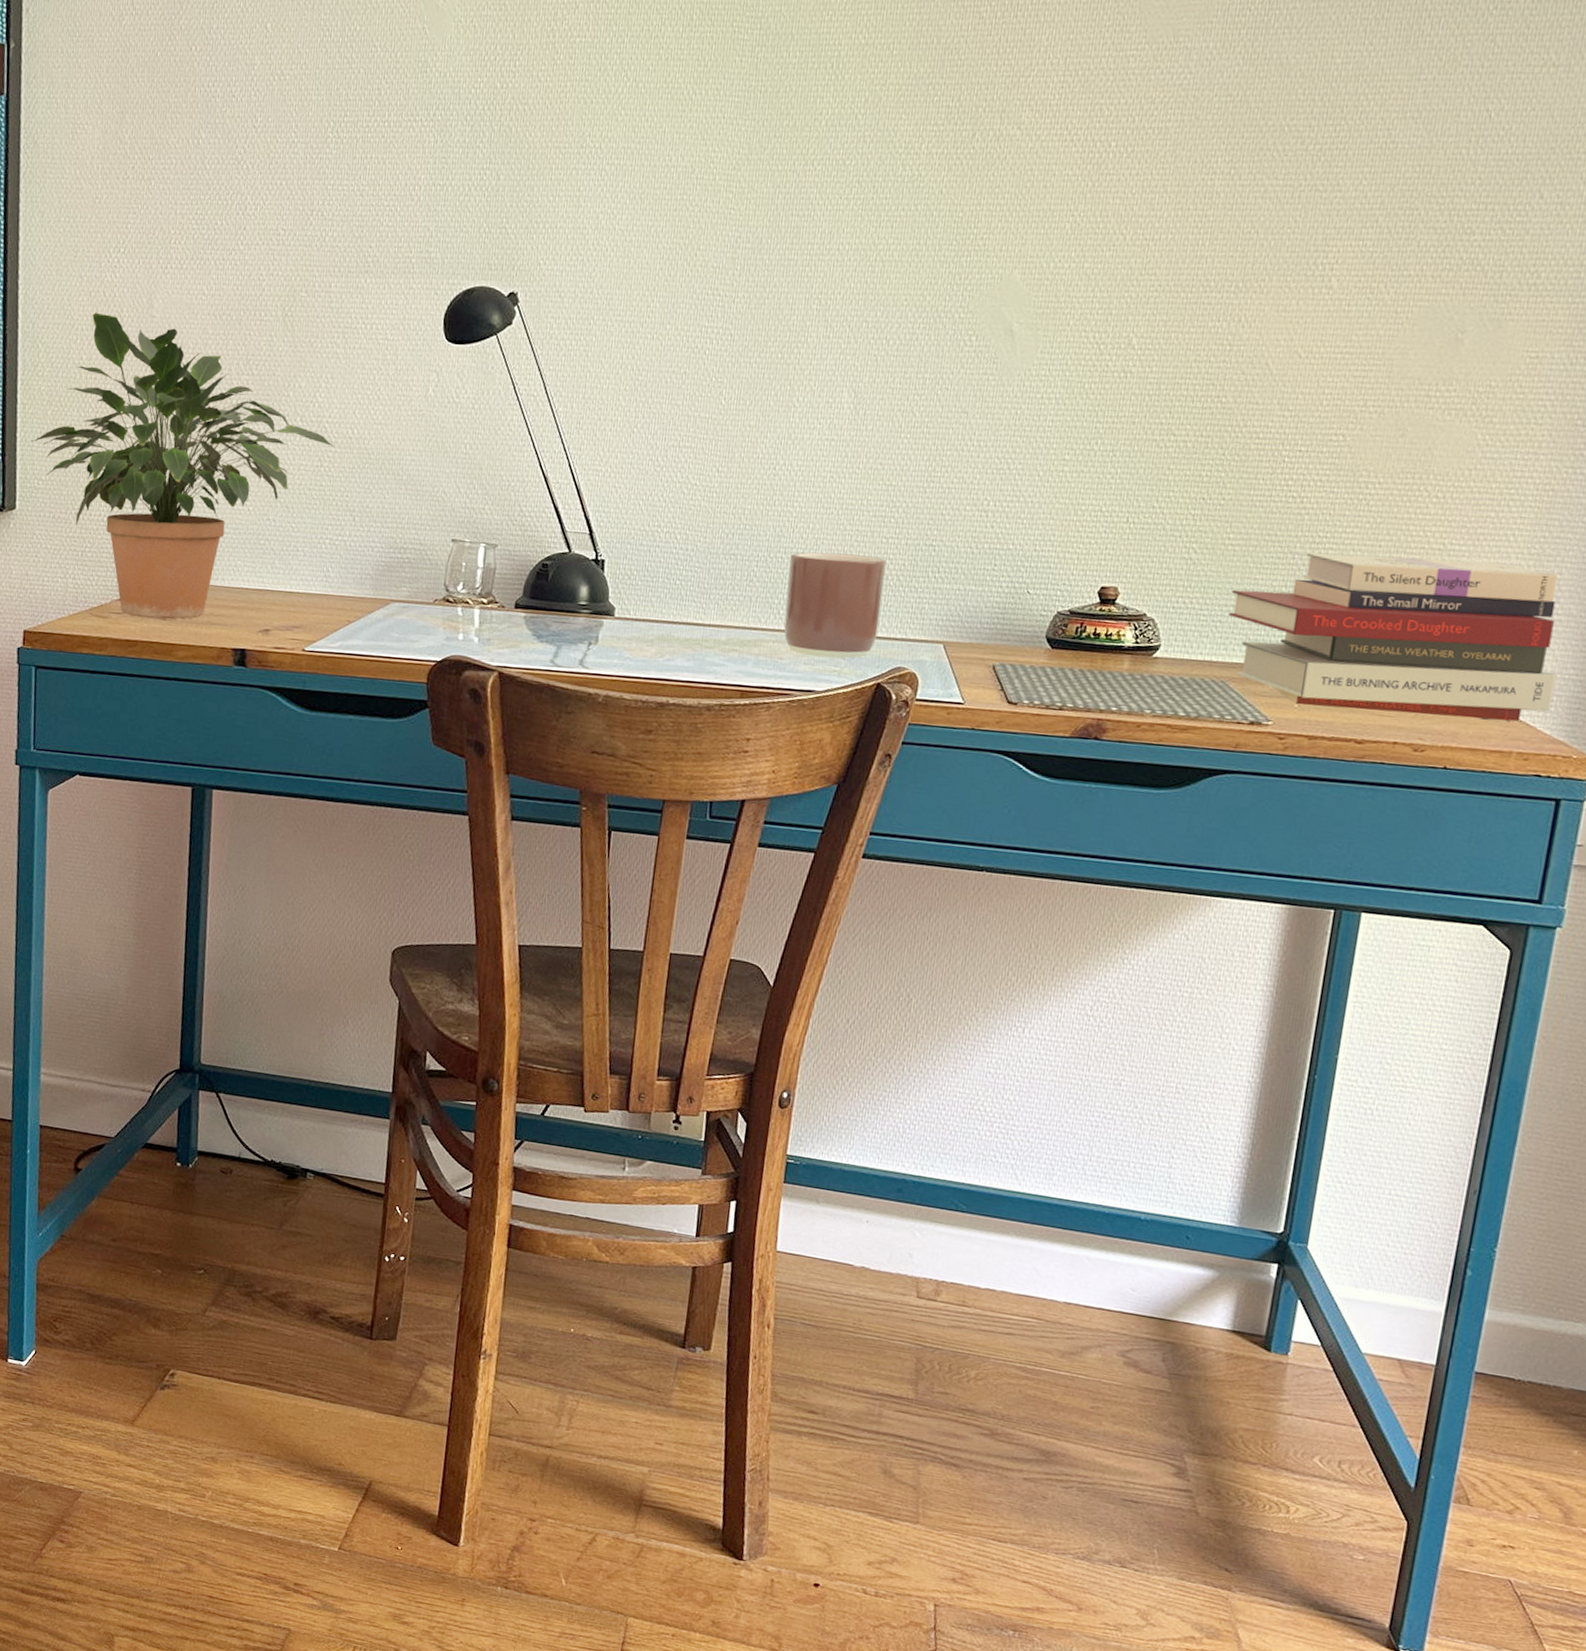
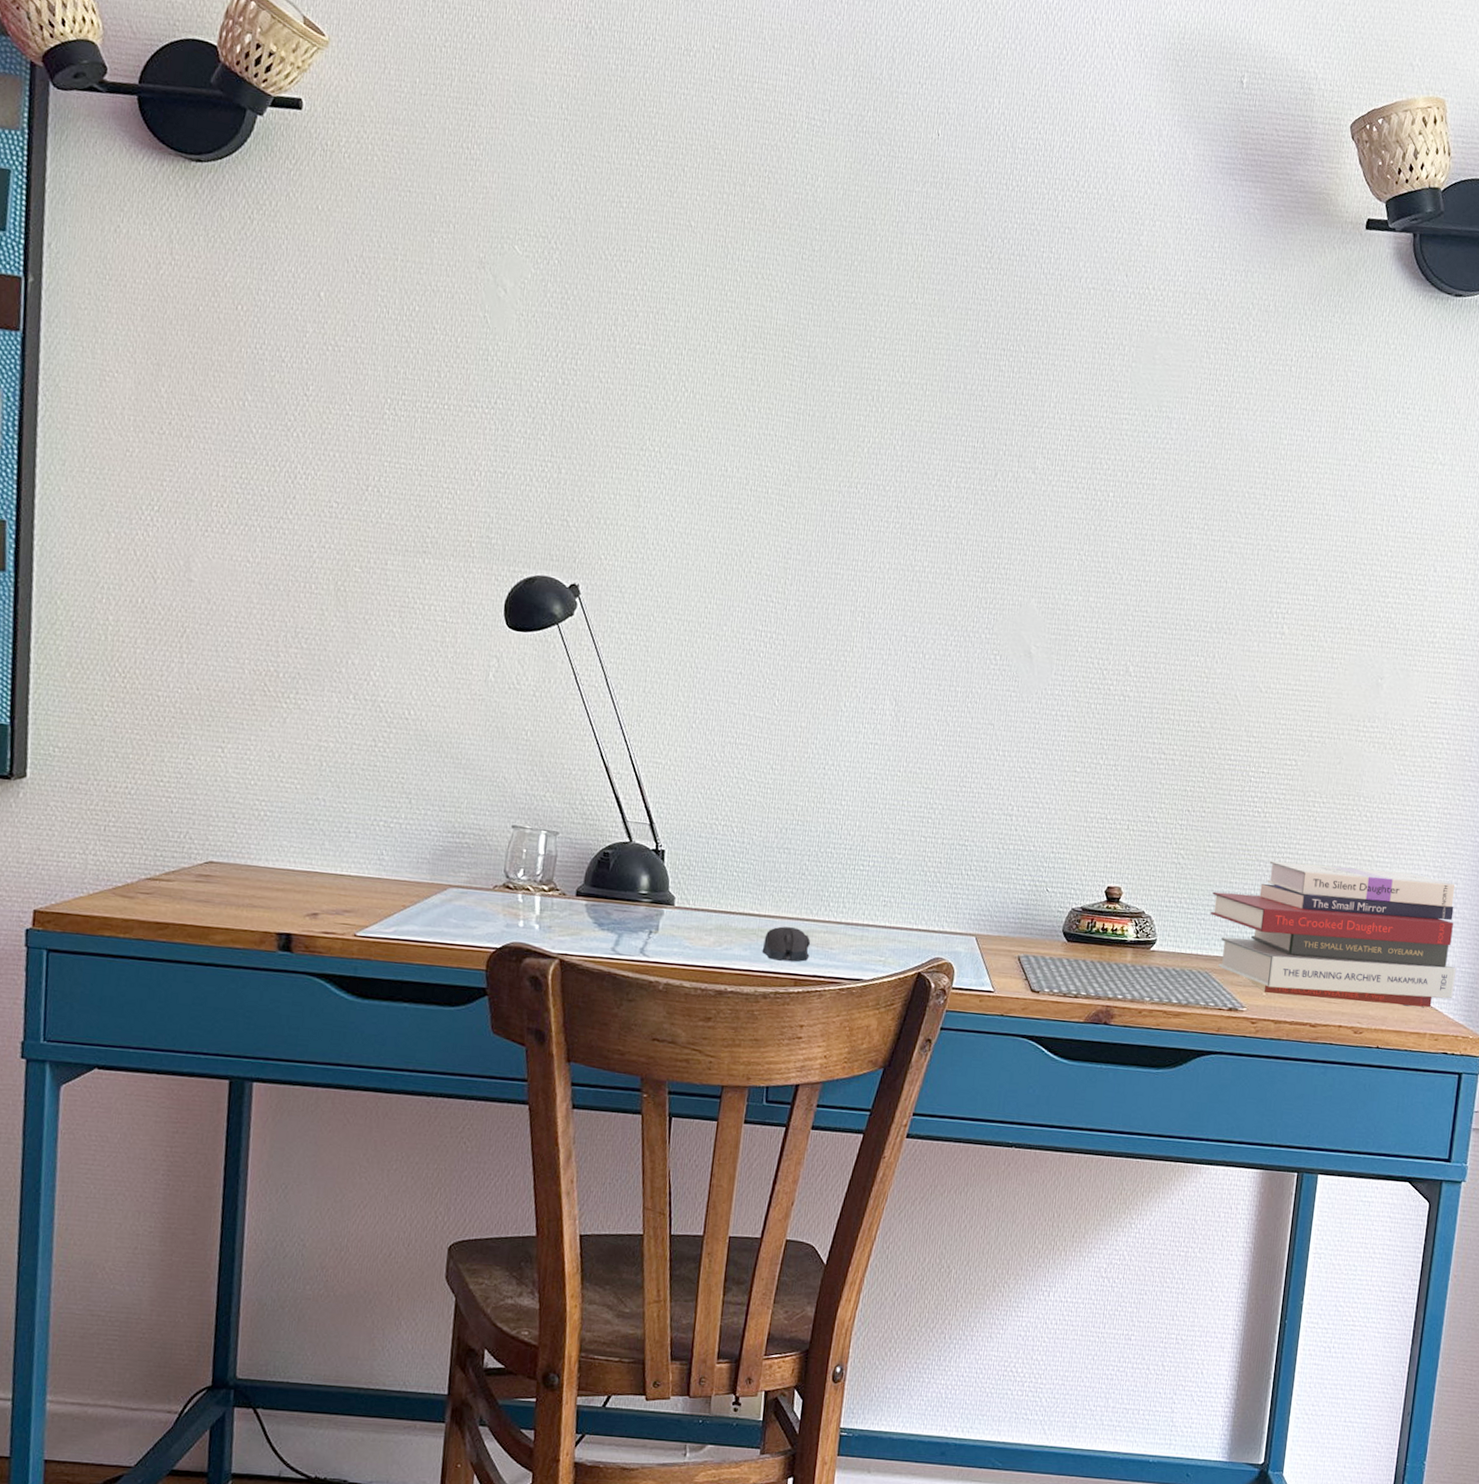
potted plant: present [30,312,334,620] -> none [45,571,389,901]
computer mouse: none [706,636,758,673] -> present [762,926,810,962]
mug: present [784,552,887,659] -> none [833,848,925,950]

